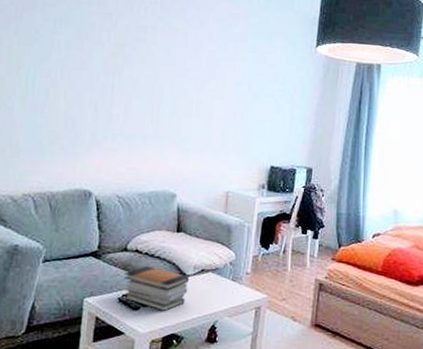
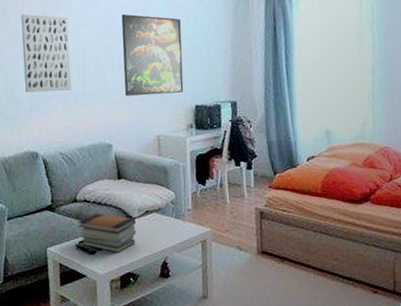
wall art: none [89,40,150,130] -> present [21,14,71,93]
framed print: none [198,61,269,150] -> present [121,14,184,96]

